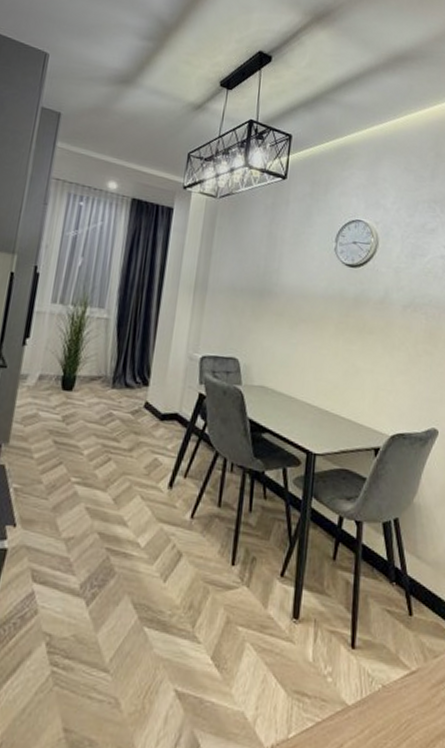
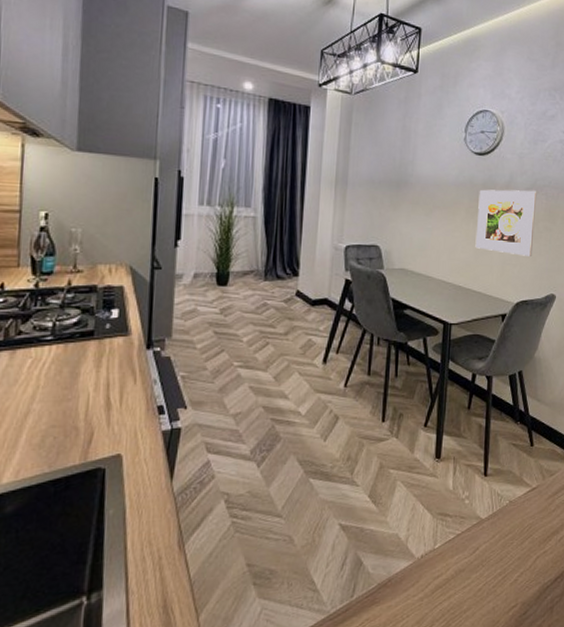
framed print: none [345,304,416,383] -> present [475,189,537,256]

